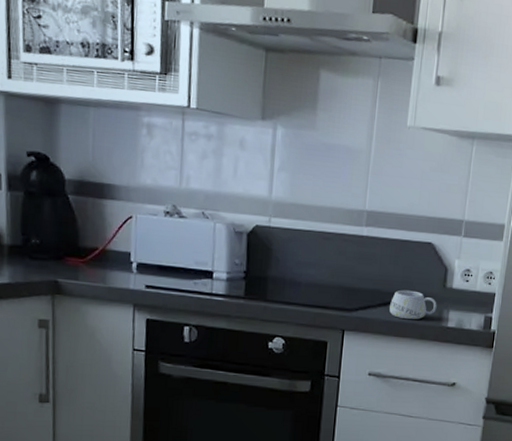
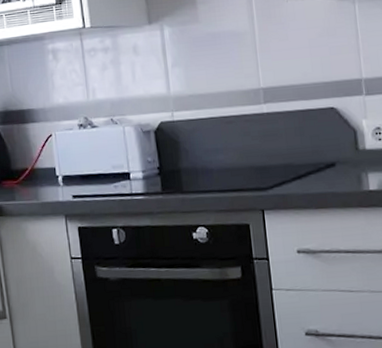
mug: present [389,289,437,320] -> none [304,158,354,190]

